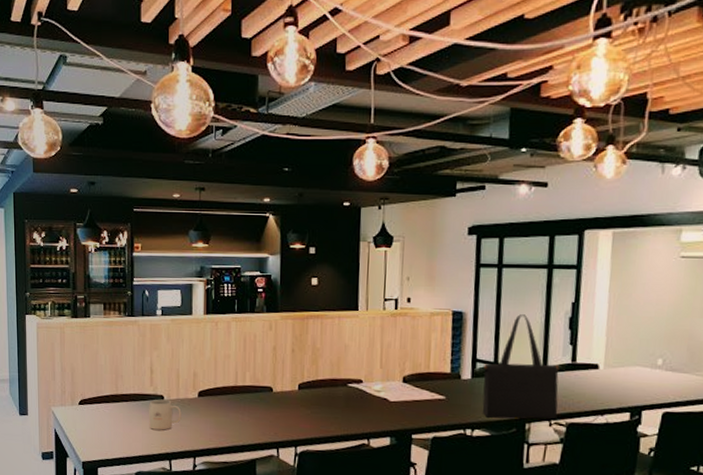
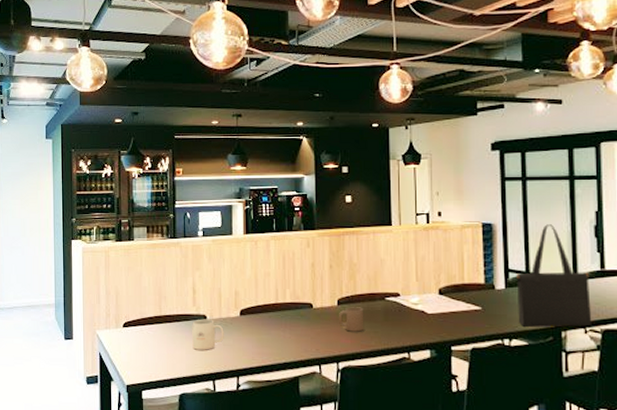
mug: none [299,392,325,418] -> present [339,307,364,333]

